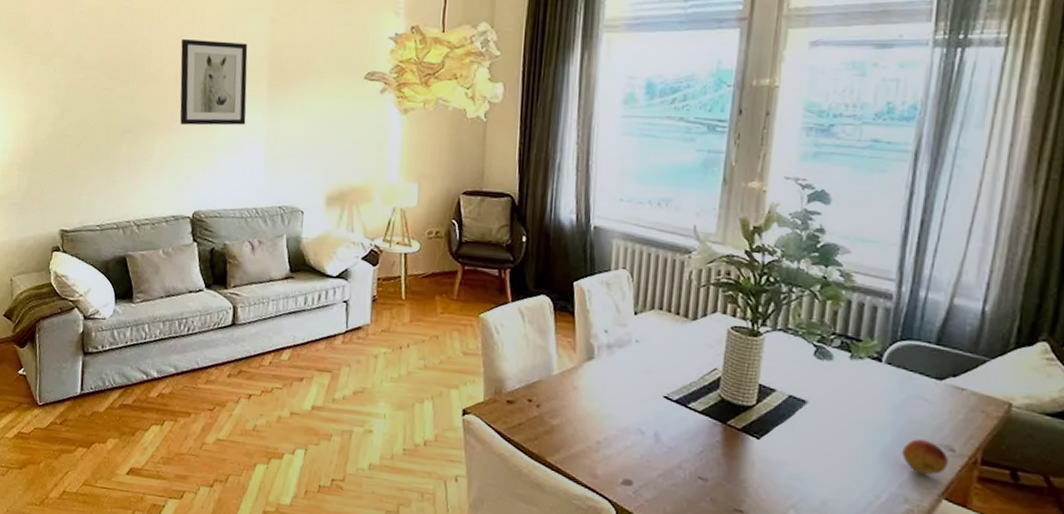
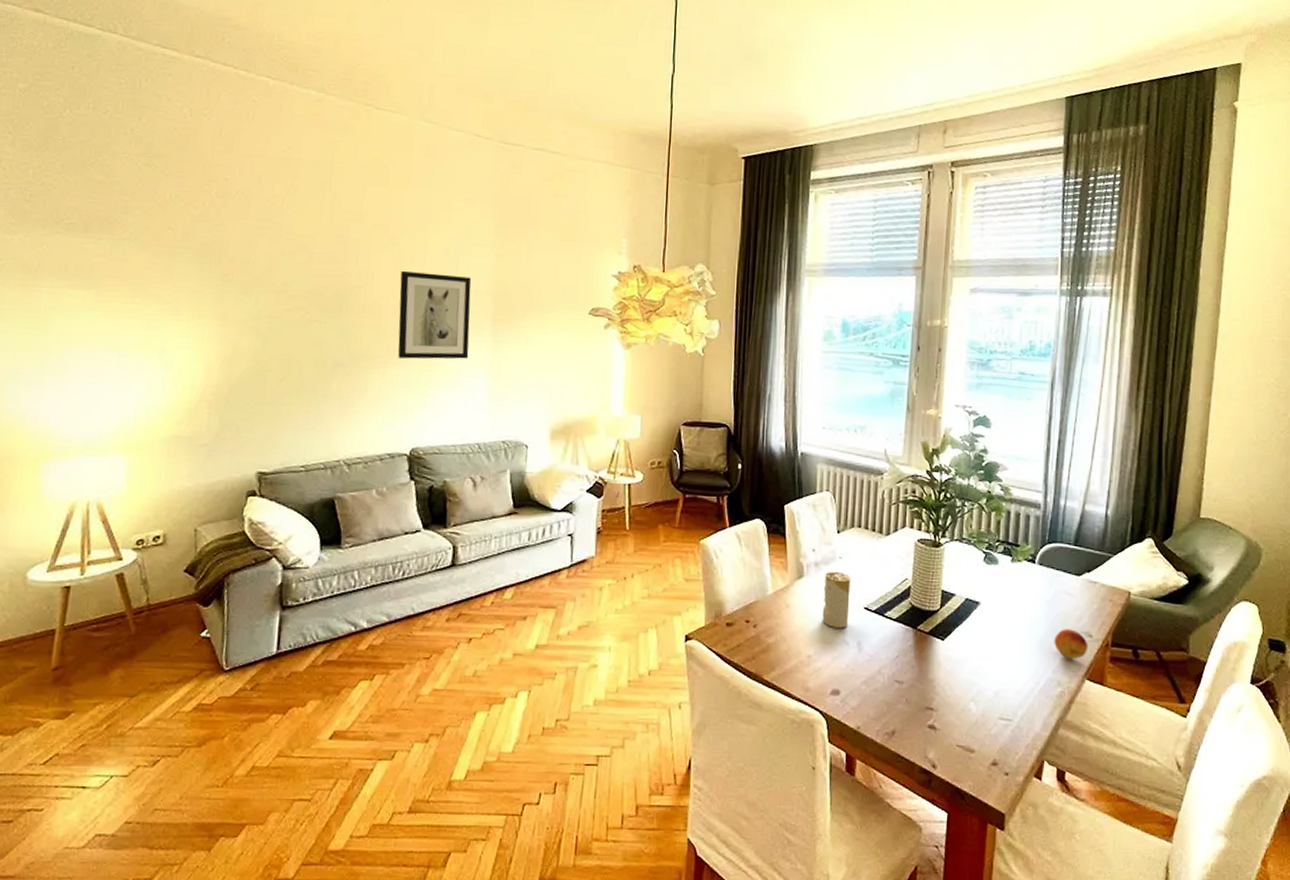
candle: none [614,354,649,416] -> present [822,571,851,628]

